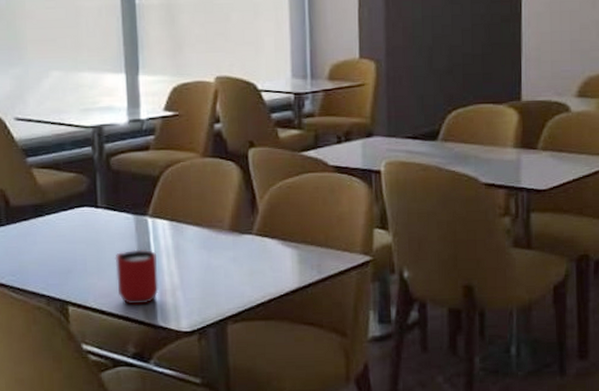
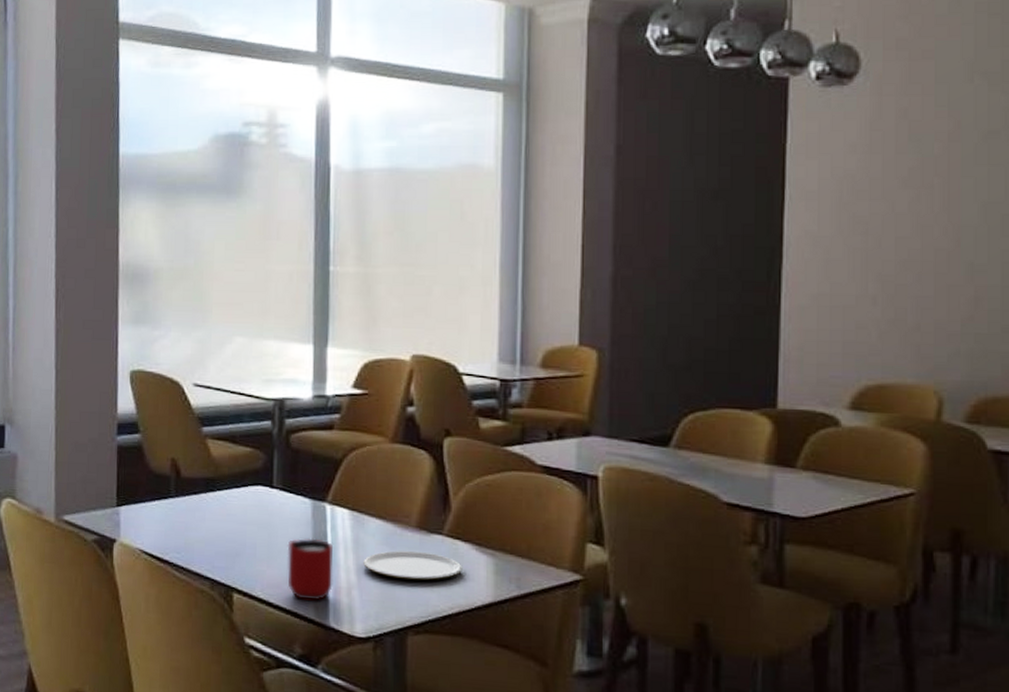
plate: none [185,251,271,277] -> present [363,551,462,581]

